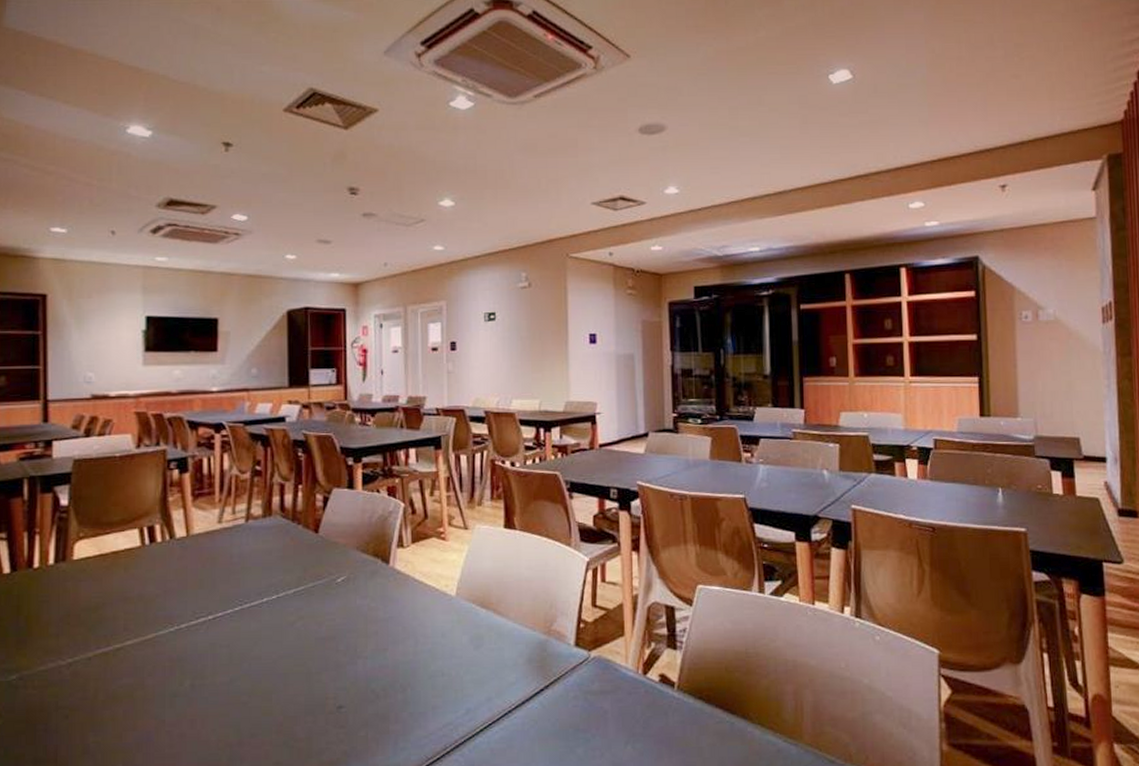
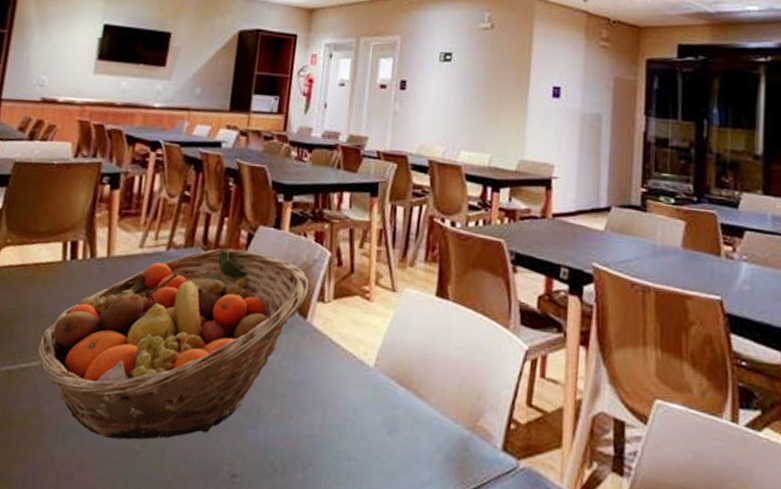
fruit basket: none [130,512,388,695] -> present [37,248,309,440]

